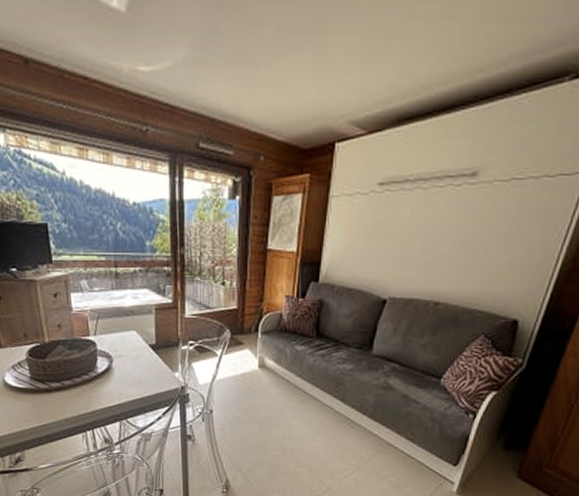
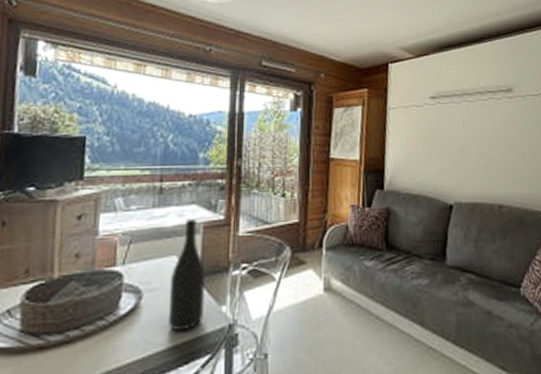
wine bottle: none [132,301,161,389] -> present [169,219,205,332]

